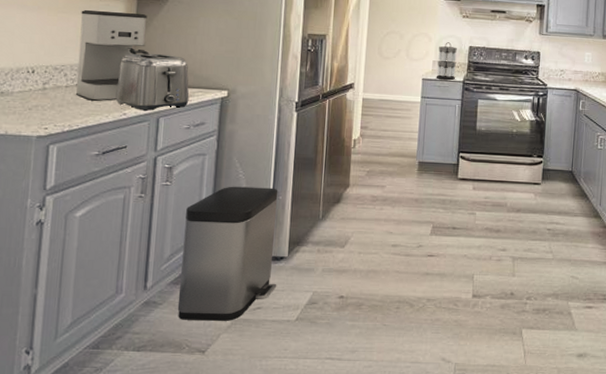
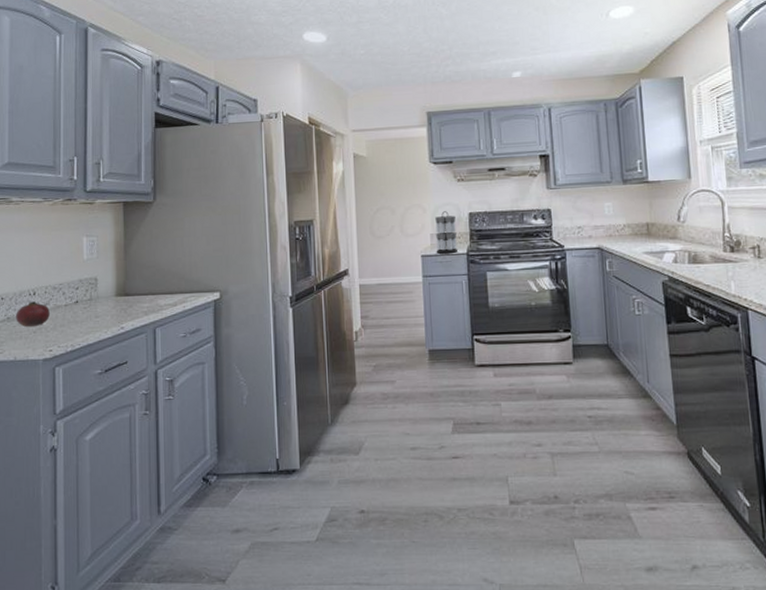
fruit: none [10,79,49,104] -> present [16,301,50,328]
coffee maker: present [75,9,149,101] -> none [72,222,140,317]
toaster: present [115,53,190,112] -> none [112,260,183,323]
pedal bin: present [177,186,278,321] -> none [191,393,292,546]

